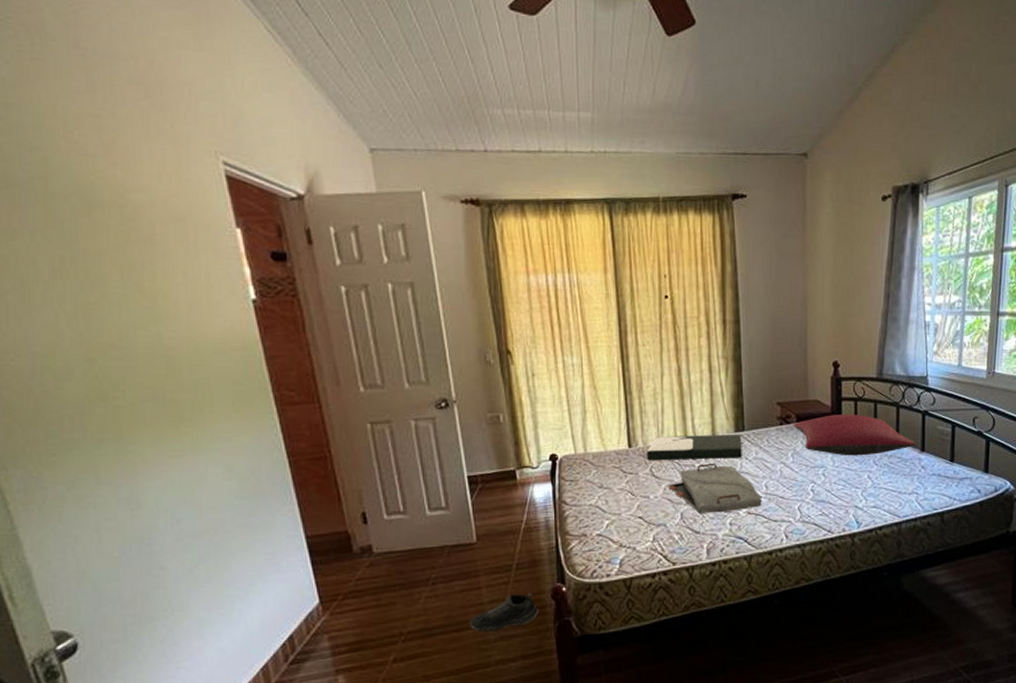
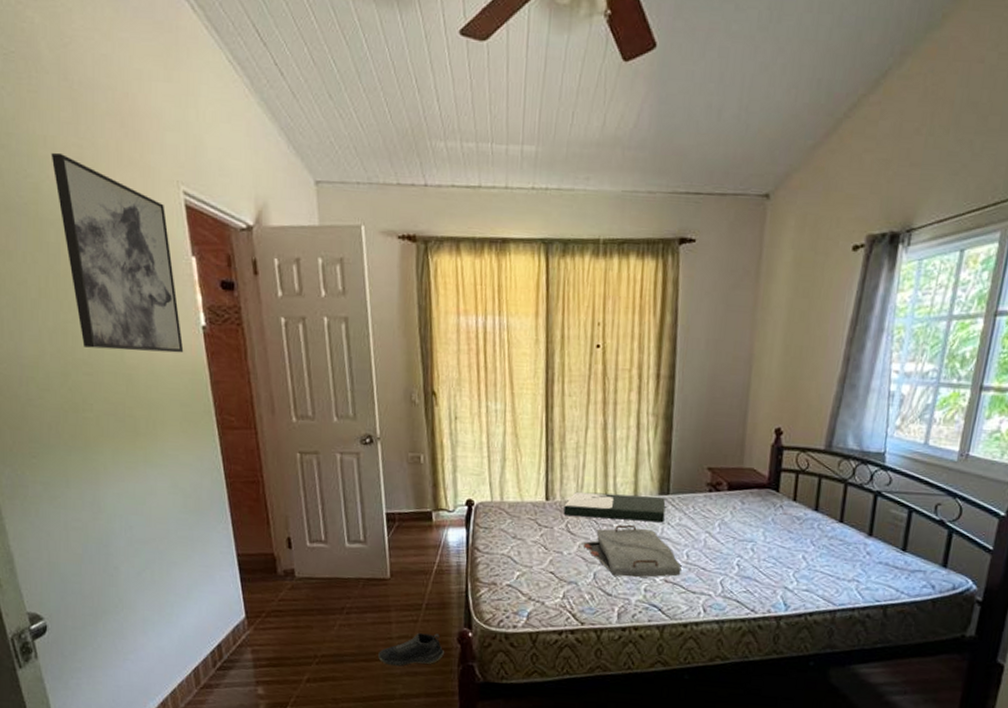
wall art: none [61,123,232,330] -> present [51,152,184,353]
pillow: present [794,414,916,456] -> none [724,486,863,534]

